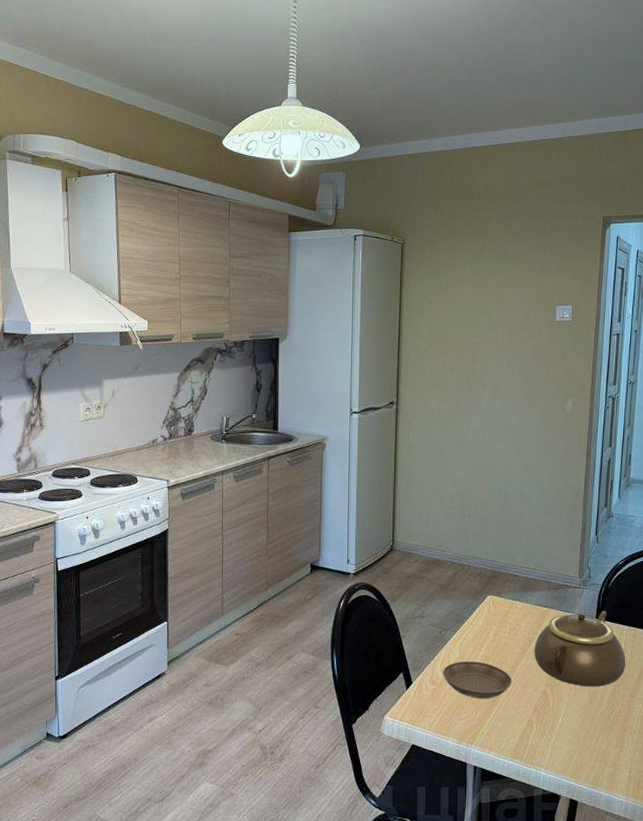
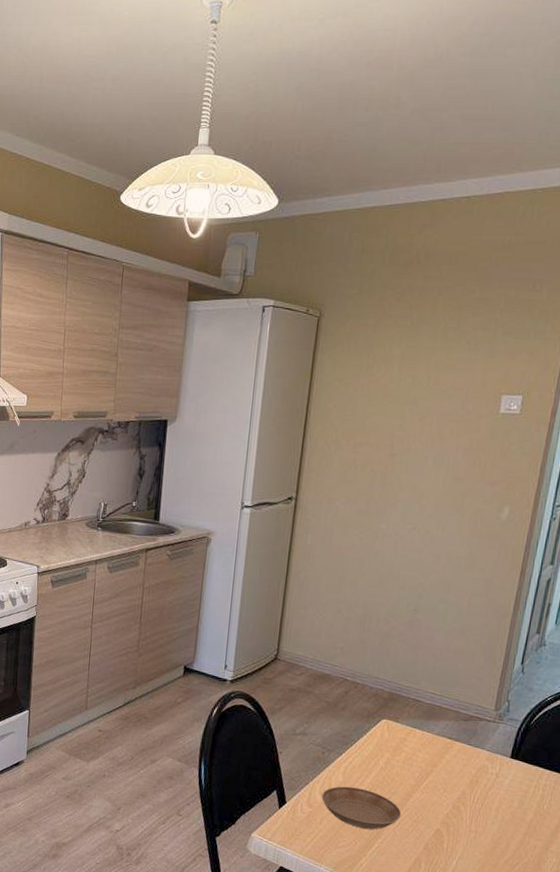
teapot: present [534,611,626,687] -> none [430,749,543,833]

